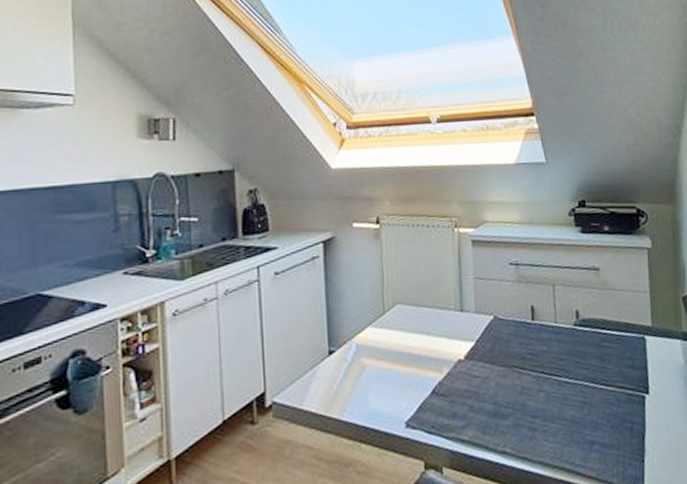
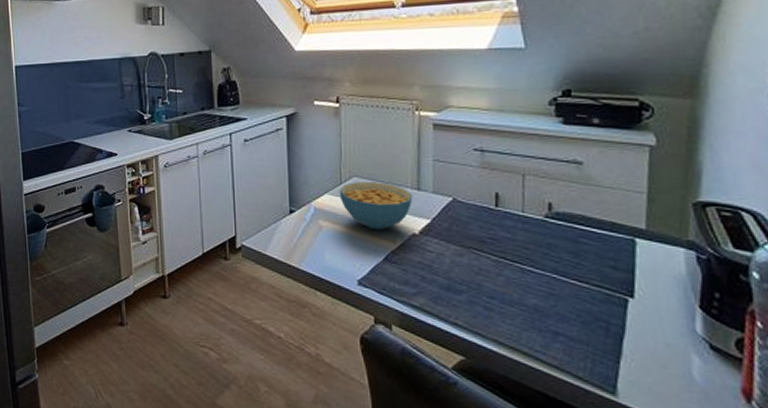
cereal bowl: none [382,307,457,361] -> present [339,182,413,230]

